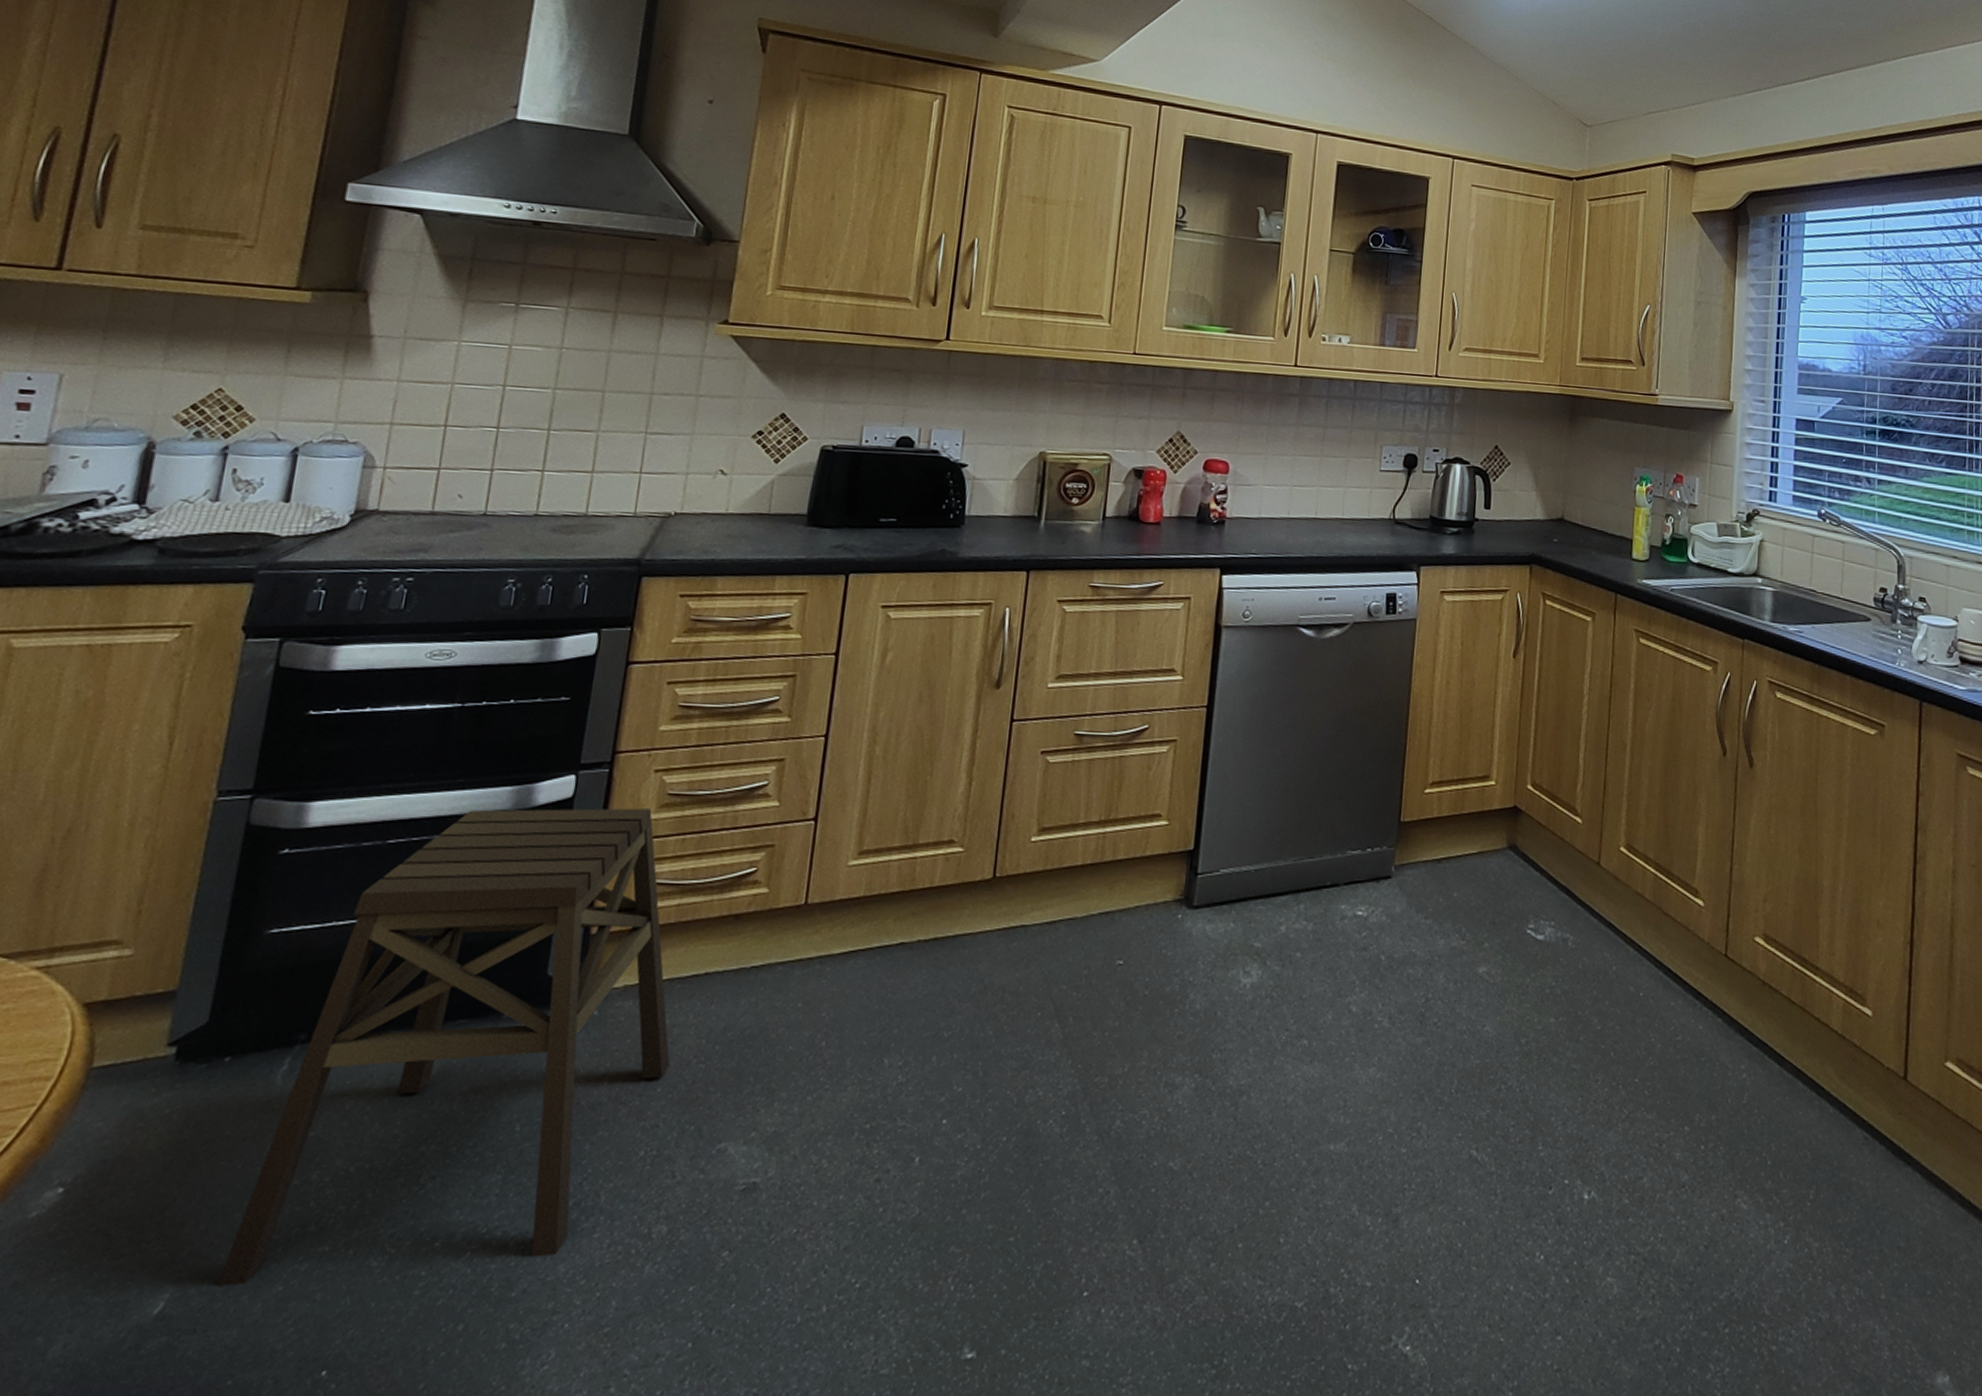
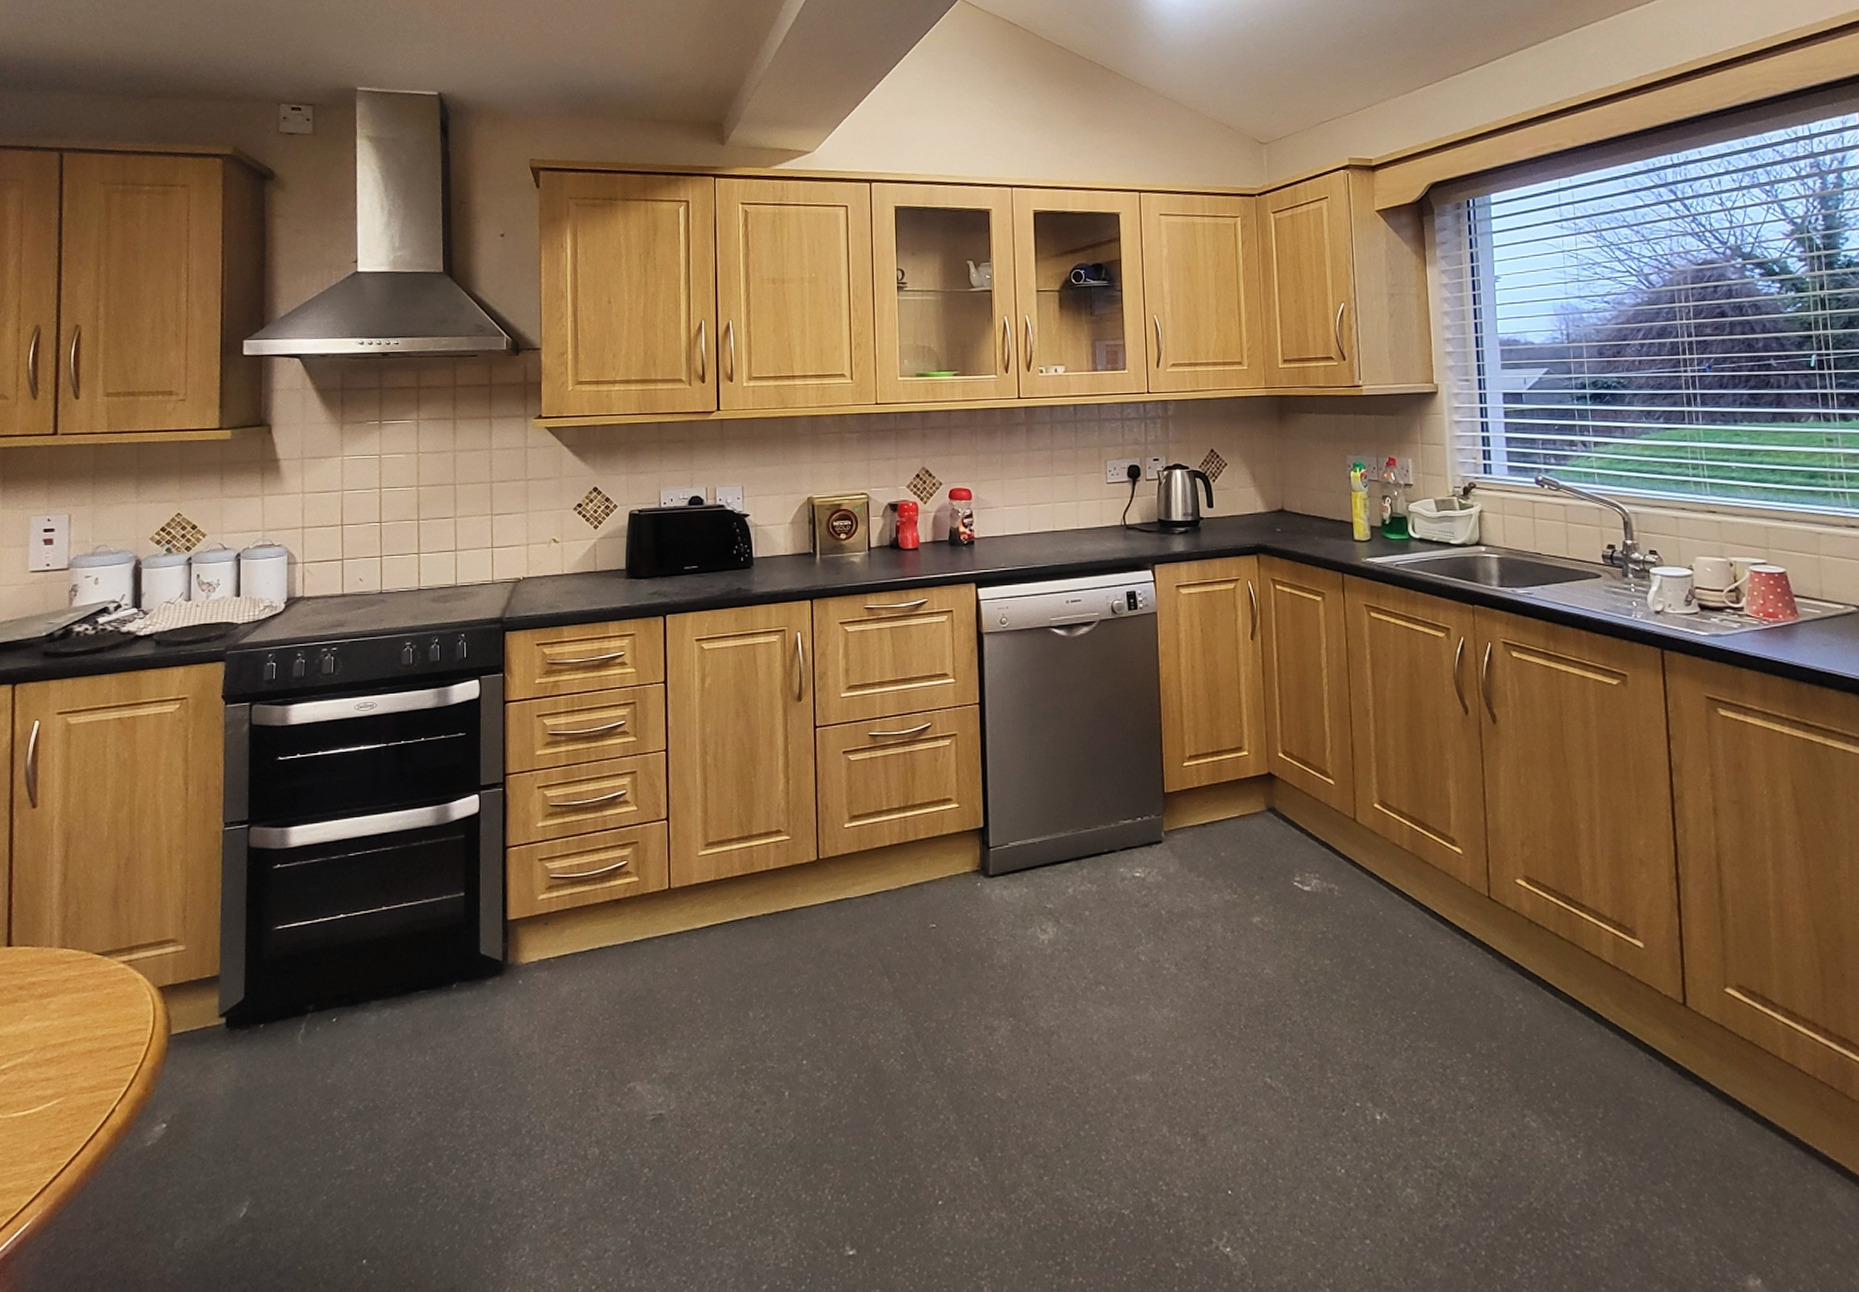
stool: present [217,808,670,1287] -> none [280,818,583,1196]

